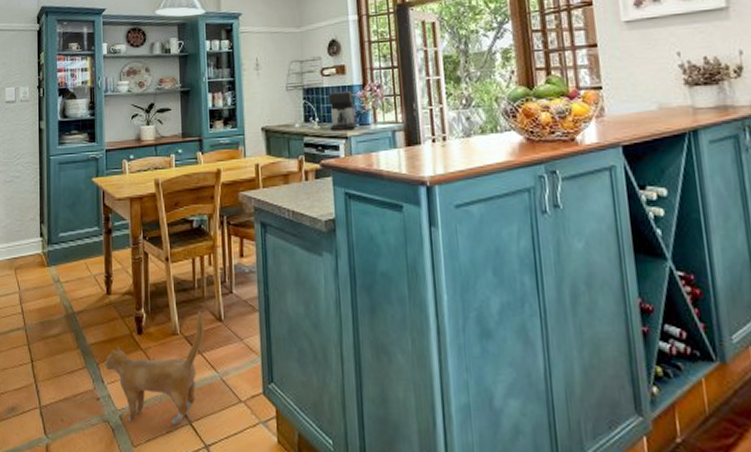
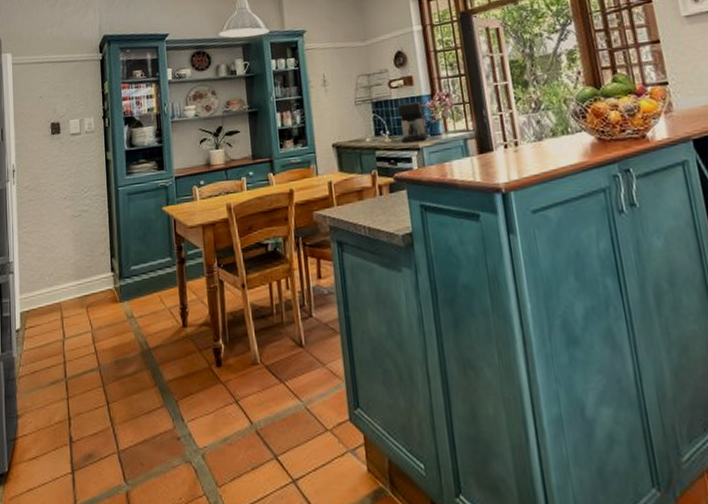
cat: present [104,311,205,425] -> none [183,338,286,461]

